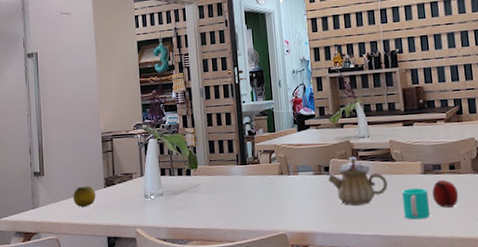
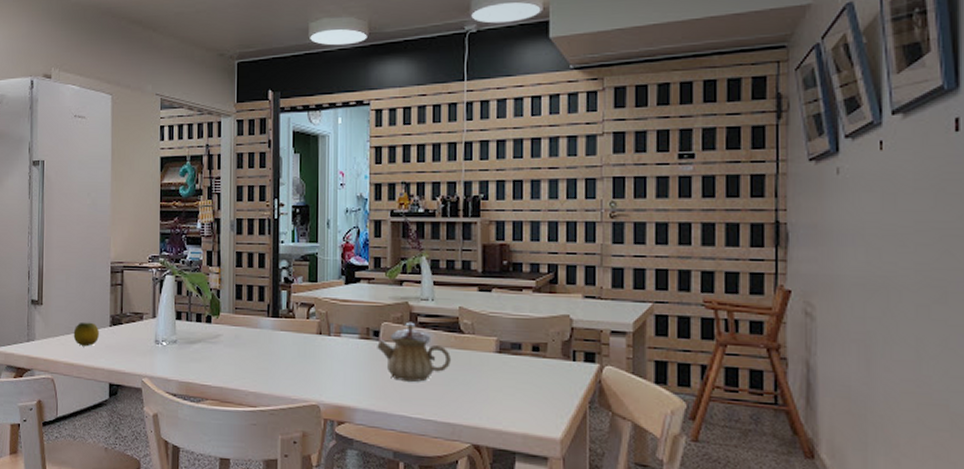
cup: present [402,187,430,220] -> none [468,368,501,408]
fruit: present [432,179,459,208] -> none [506,362,541,398]

